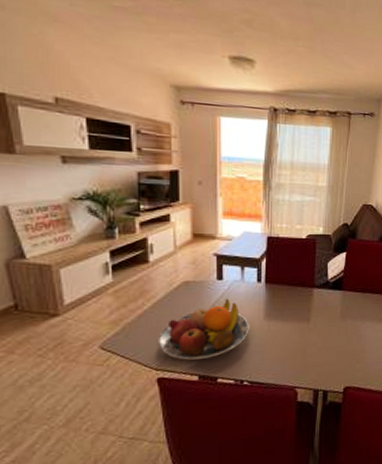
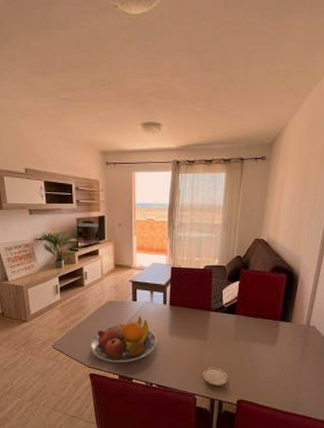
wood slice: none [304,352,334,375] -> present [202,367,229,387]

